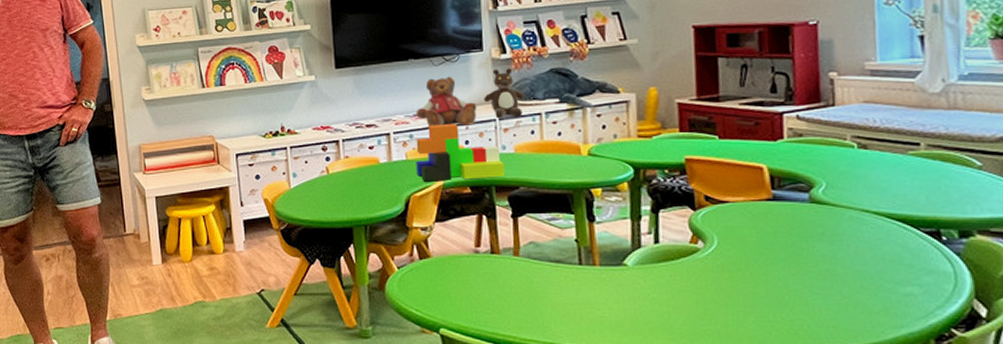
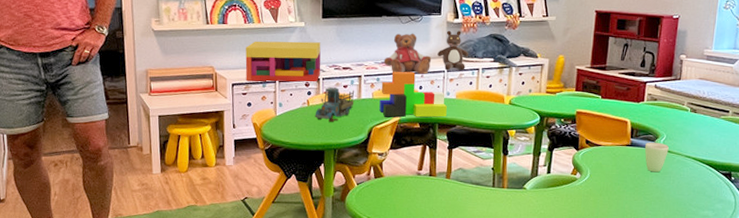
toy box: none [249,97,340,149] -> present [245,41,321,83]
toy truck: none [337,150,384,192] -> present [315,87,355,122]
cup: none [794,193,833,235] -> present [644,142,669,173]

